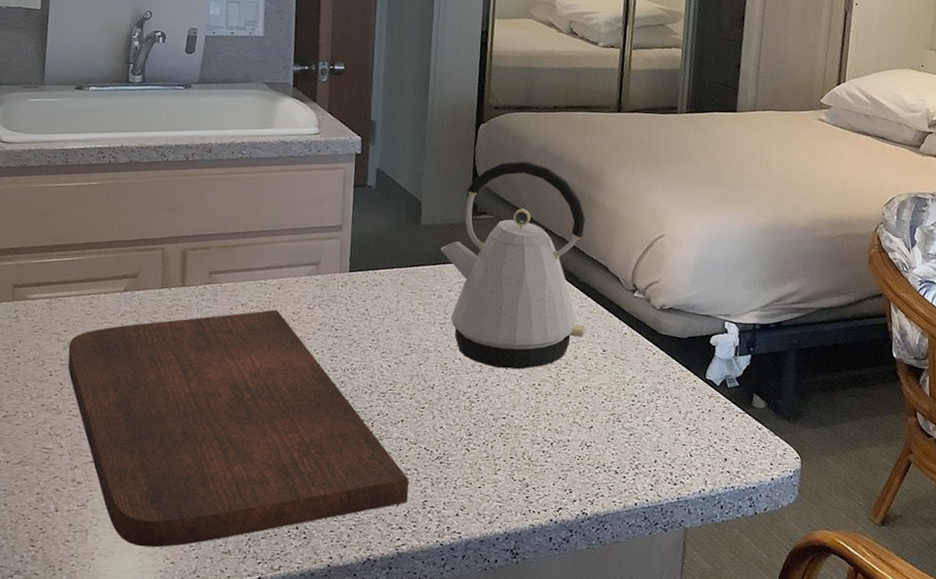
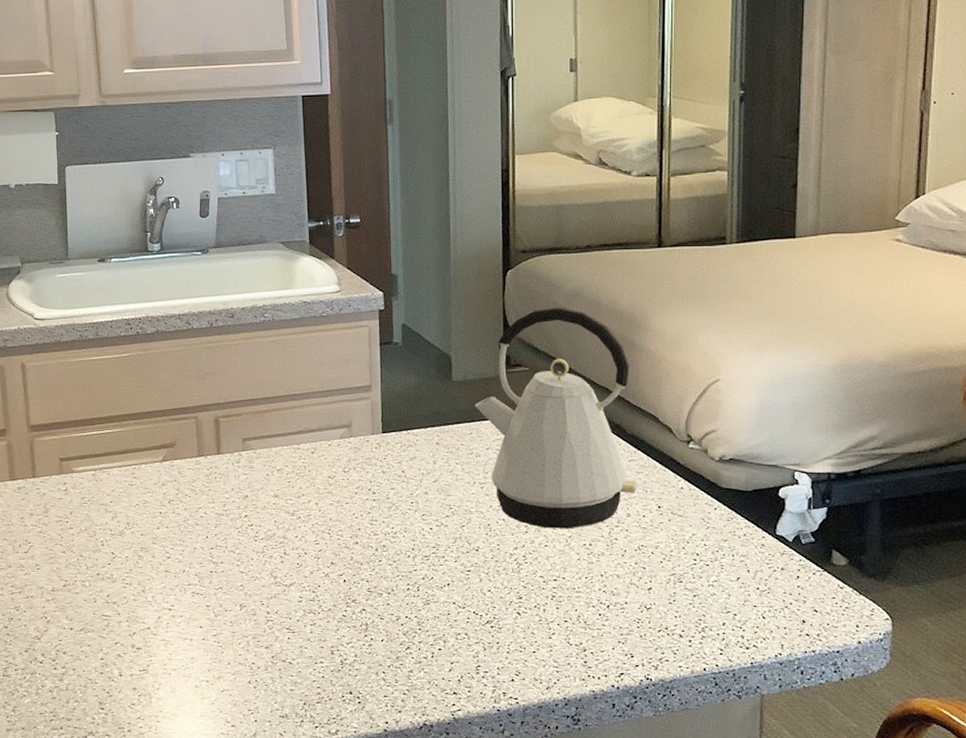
cutting board: present [68,309,409,548] -> none [116,474,461,711]

